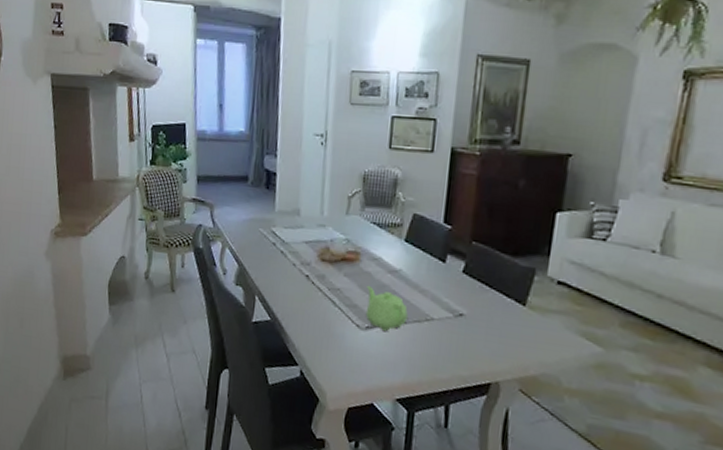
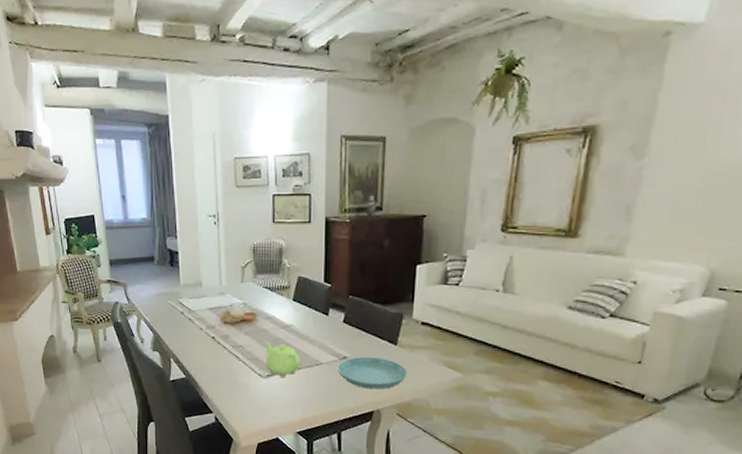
saucer: none [451,315,536,358] -> present [337,356,407,390]

